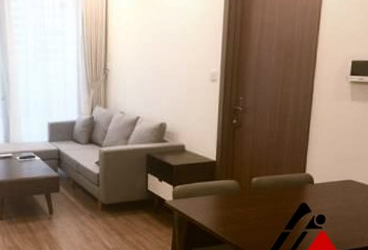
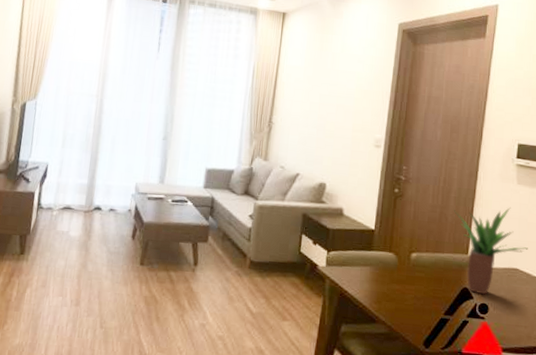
potted plant: none [291,124,362,207] -> present [454,207,528,295]

